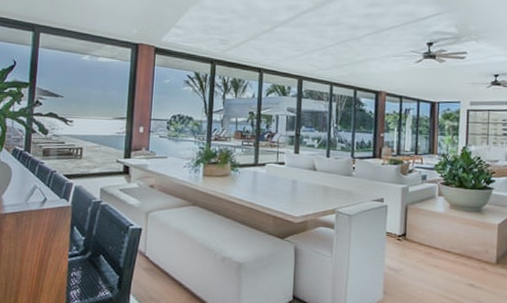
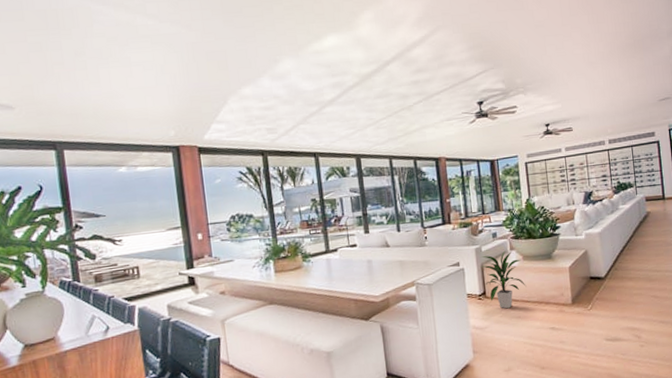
indoor plant: none [405,195,450,255] -> present [481,250,527,309]

